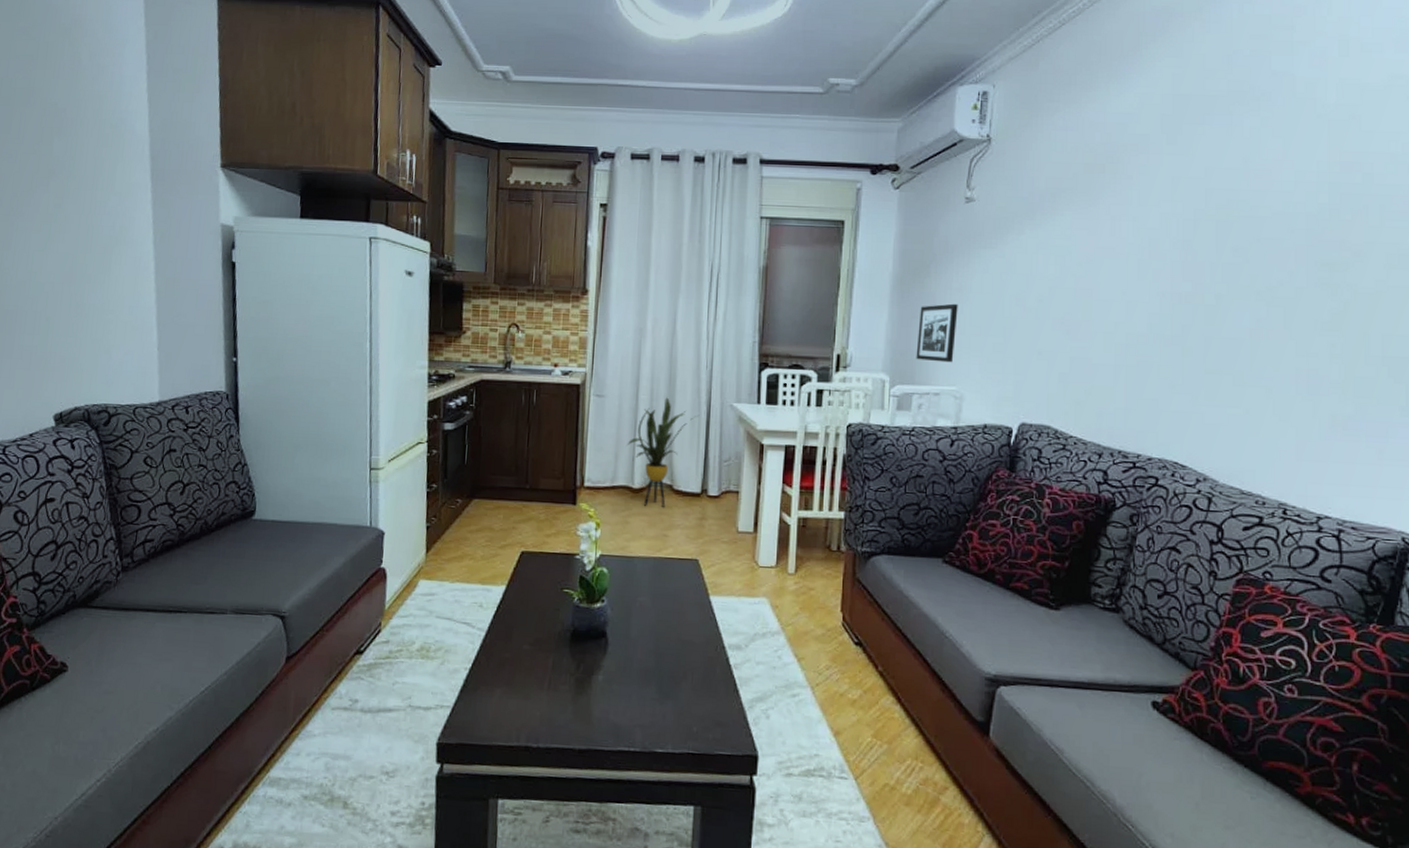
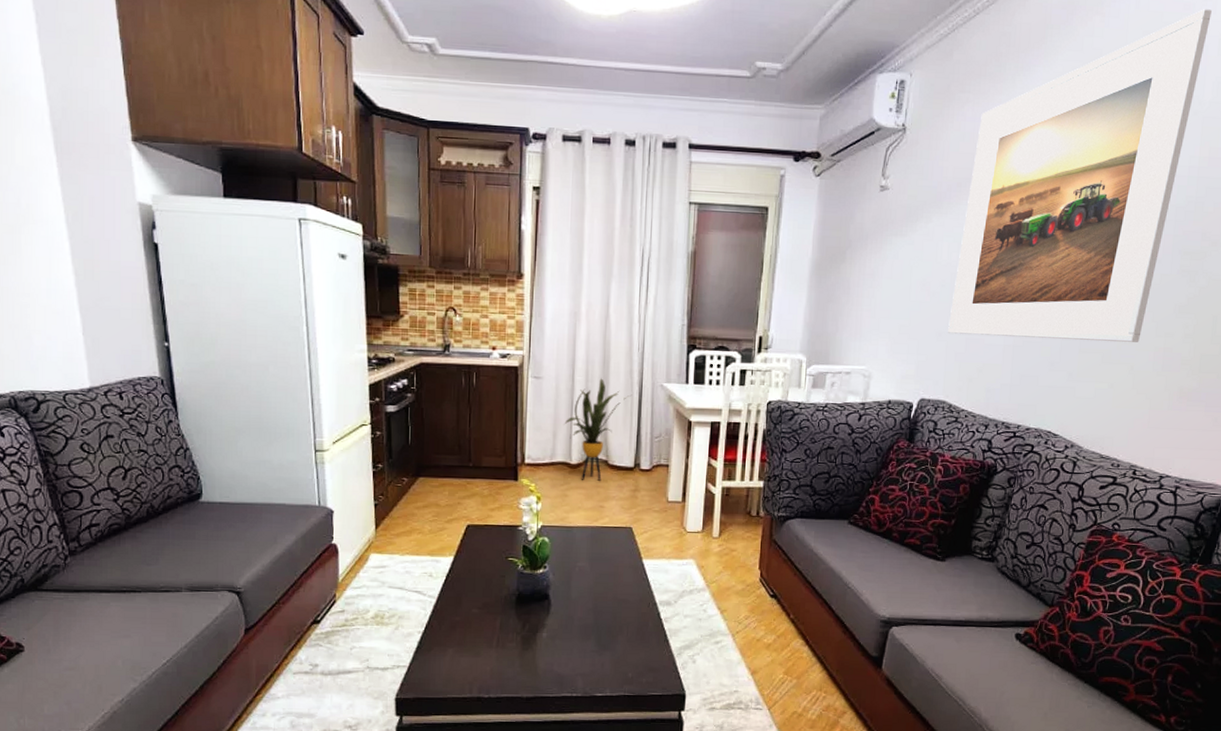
picture frame: present [916,303,958,363] -> none [830,288,870,344]
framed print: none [1049,11,1327,363] -> present [948,9,1212,342]

